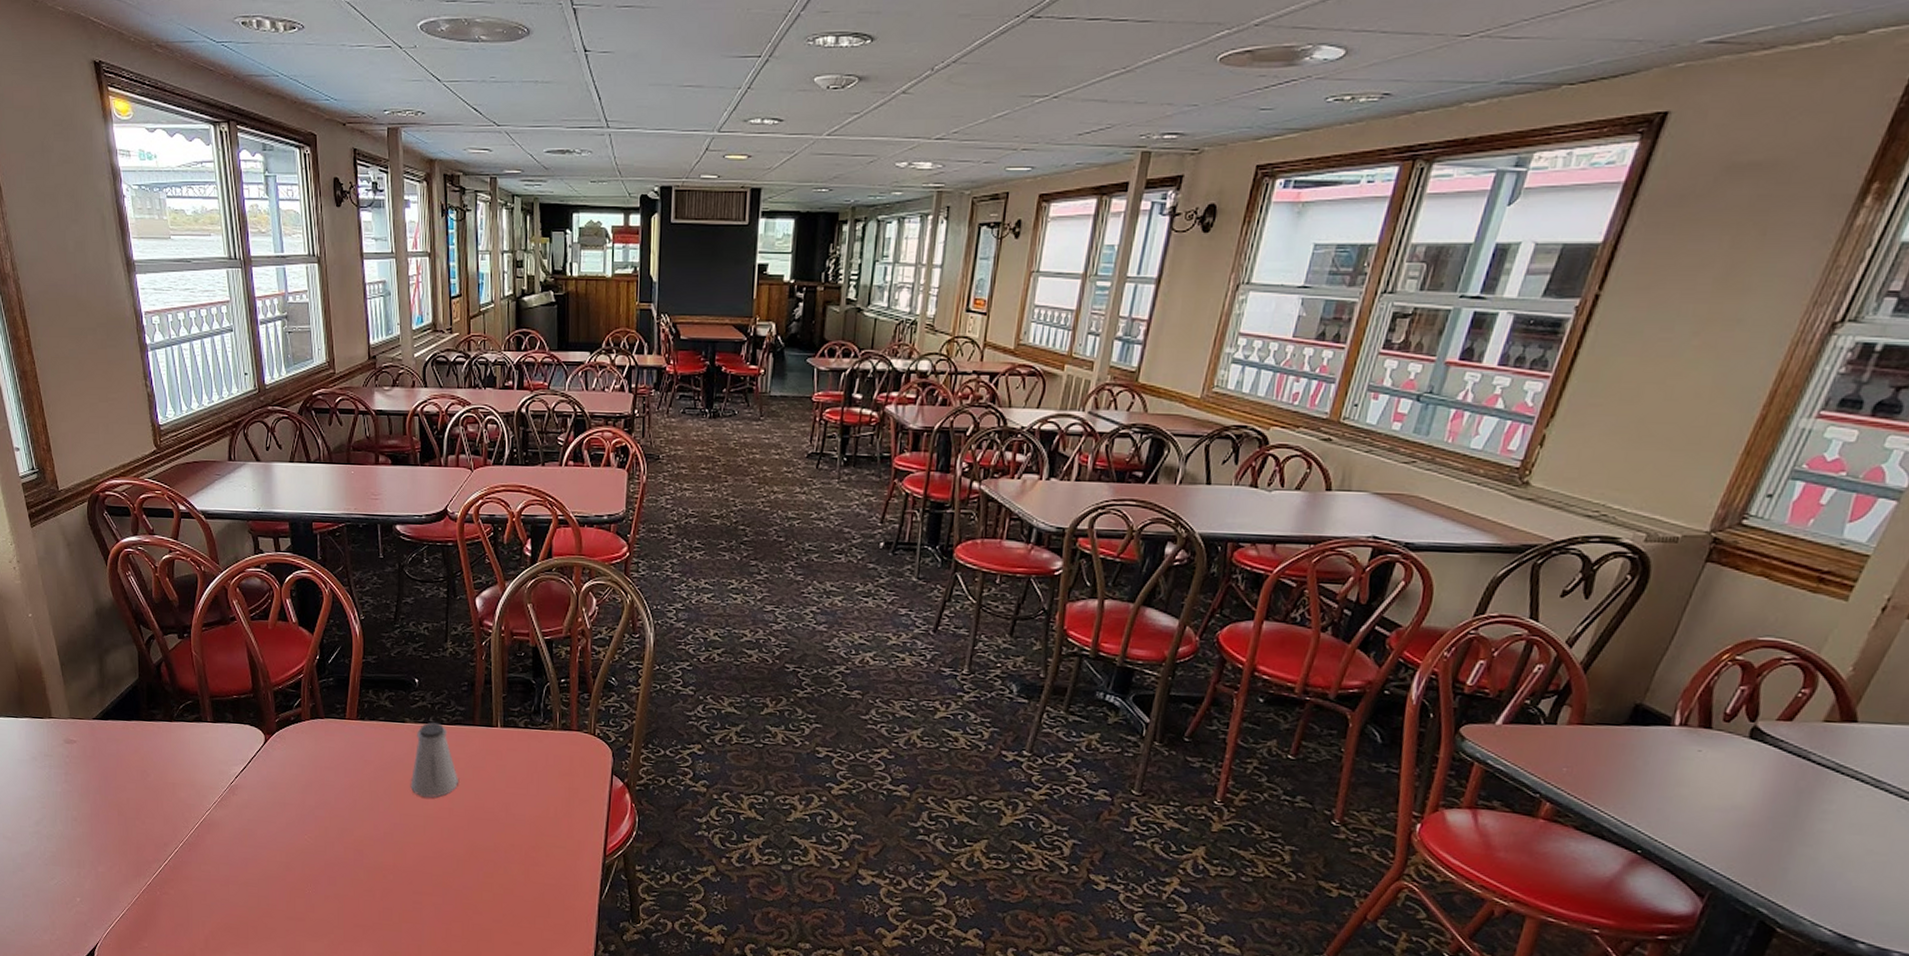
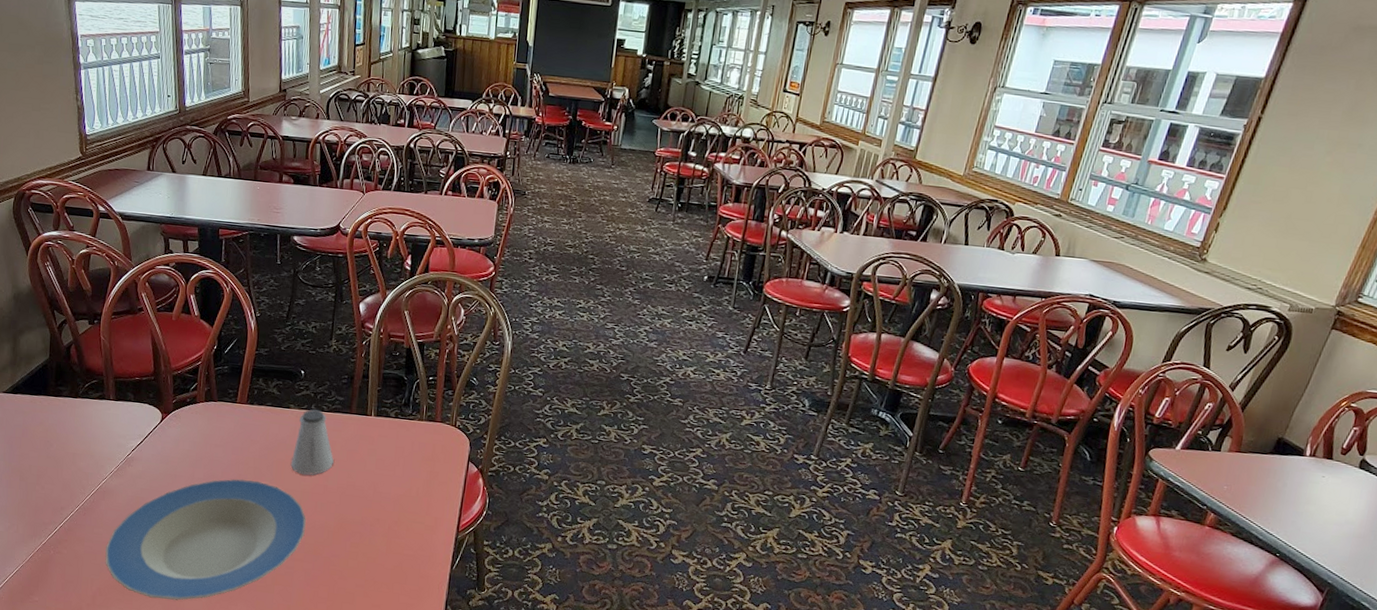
plate: none [214,805,432,943] -> present [105,479,306,601]

